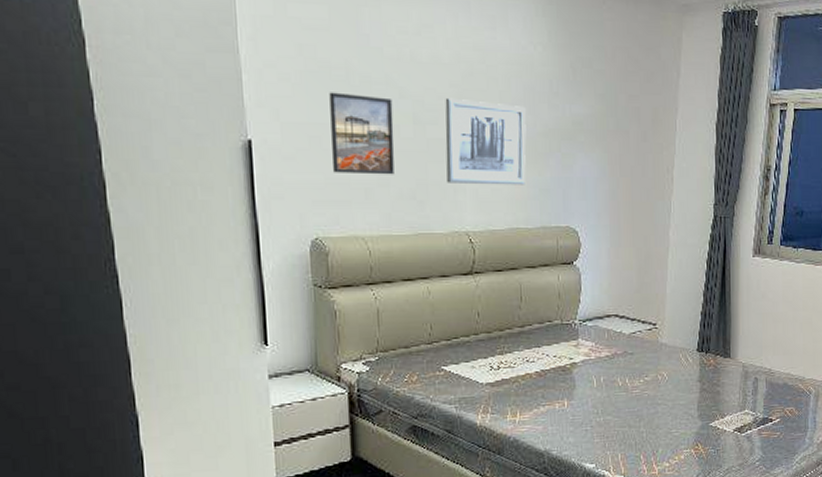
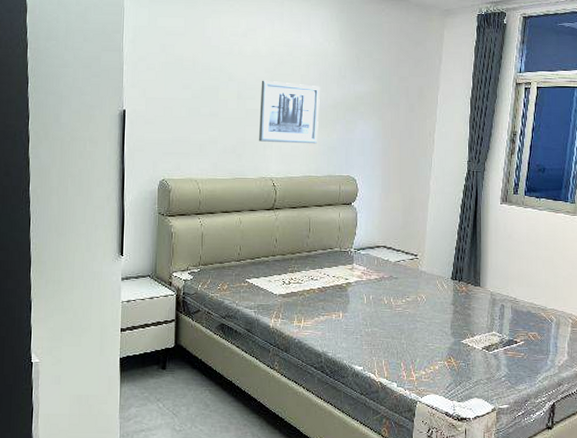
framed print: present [329,92,395,175] -> none [179,77,224,135]

